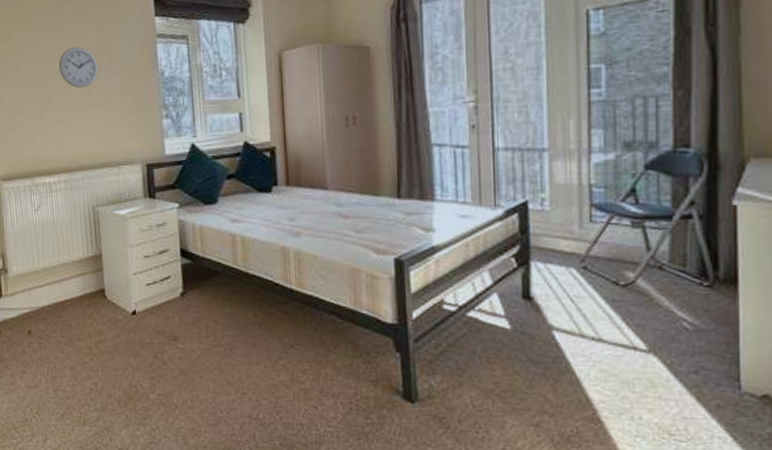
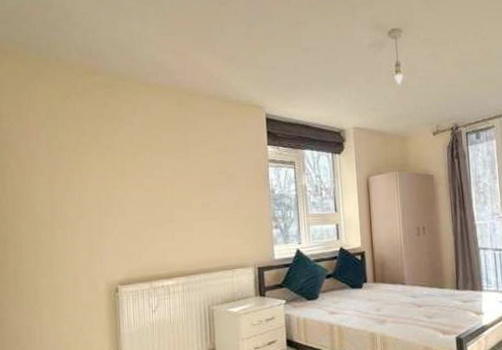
wall clock: present [58,46,99,88] -> none [180,167,218,202]

